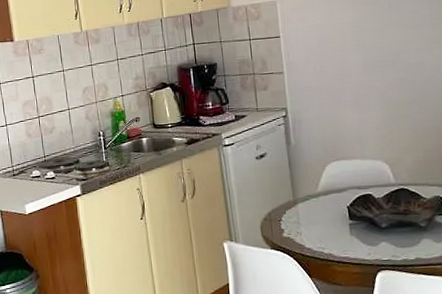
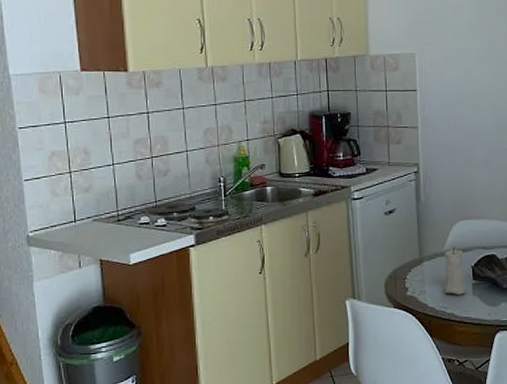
candle: none [318,187,344,235] -> present [443,246,467,295]

